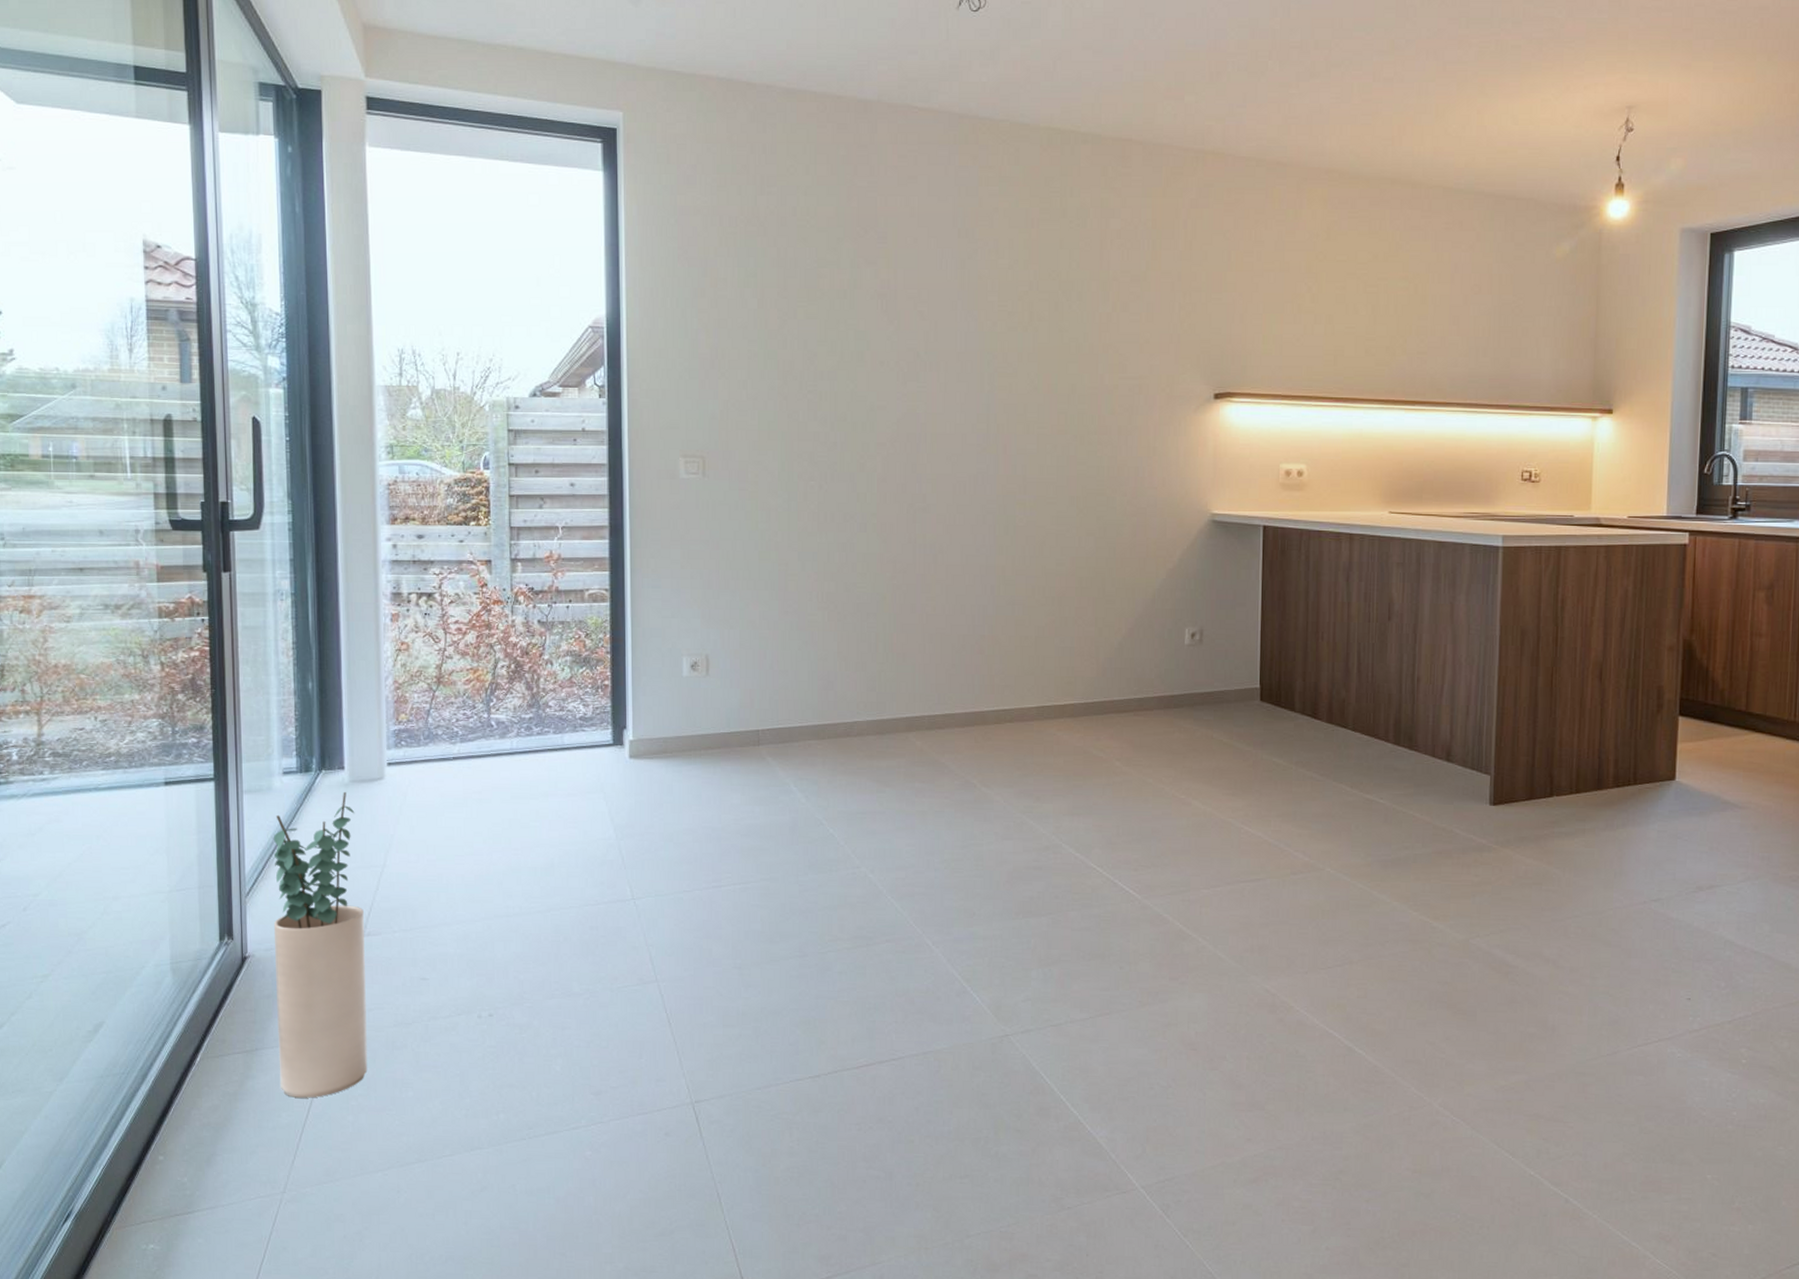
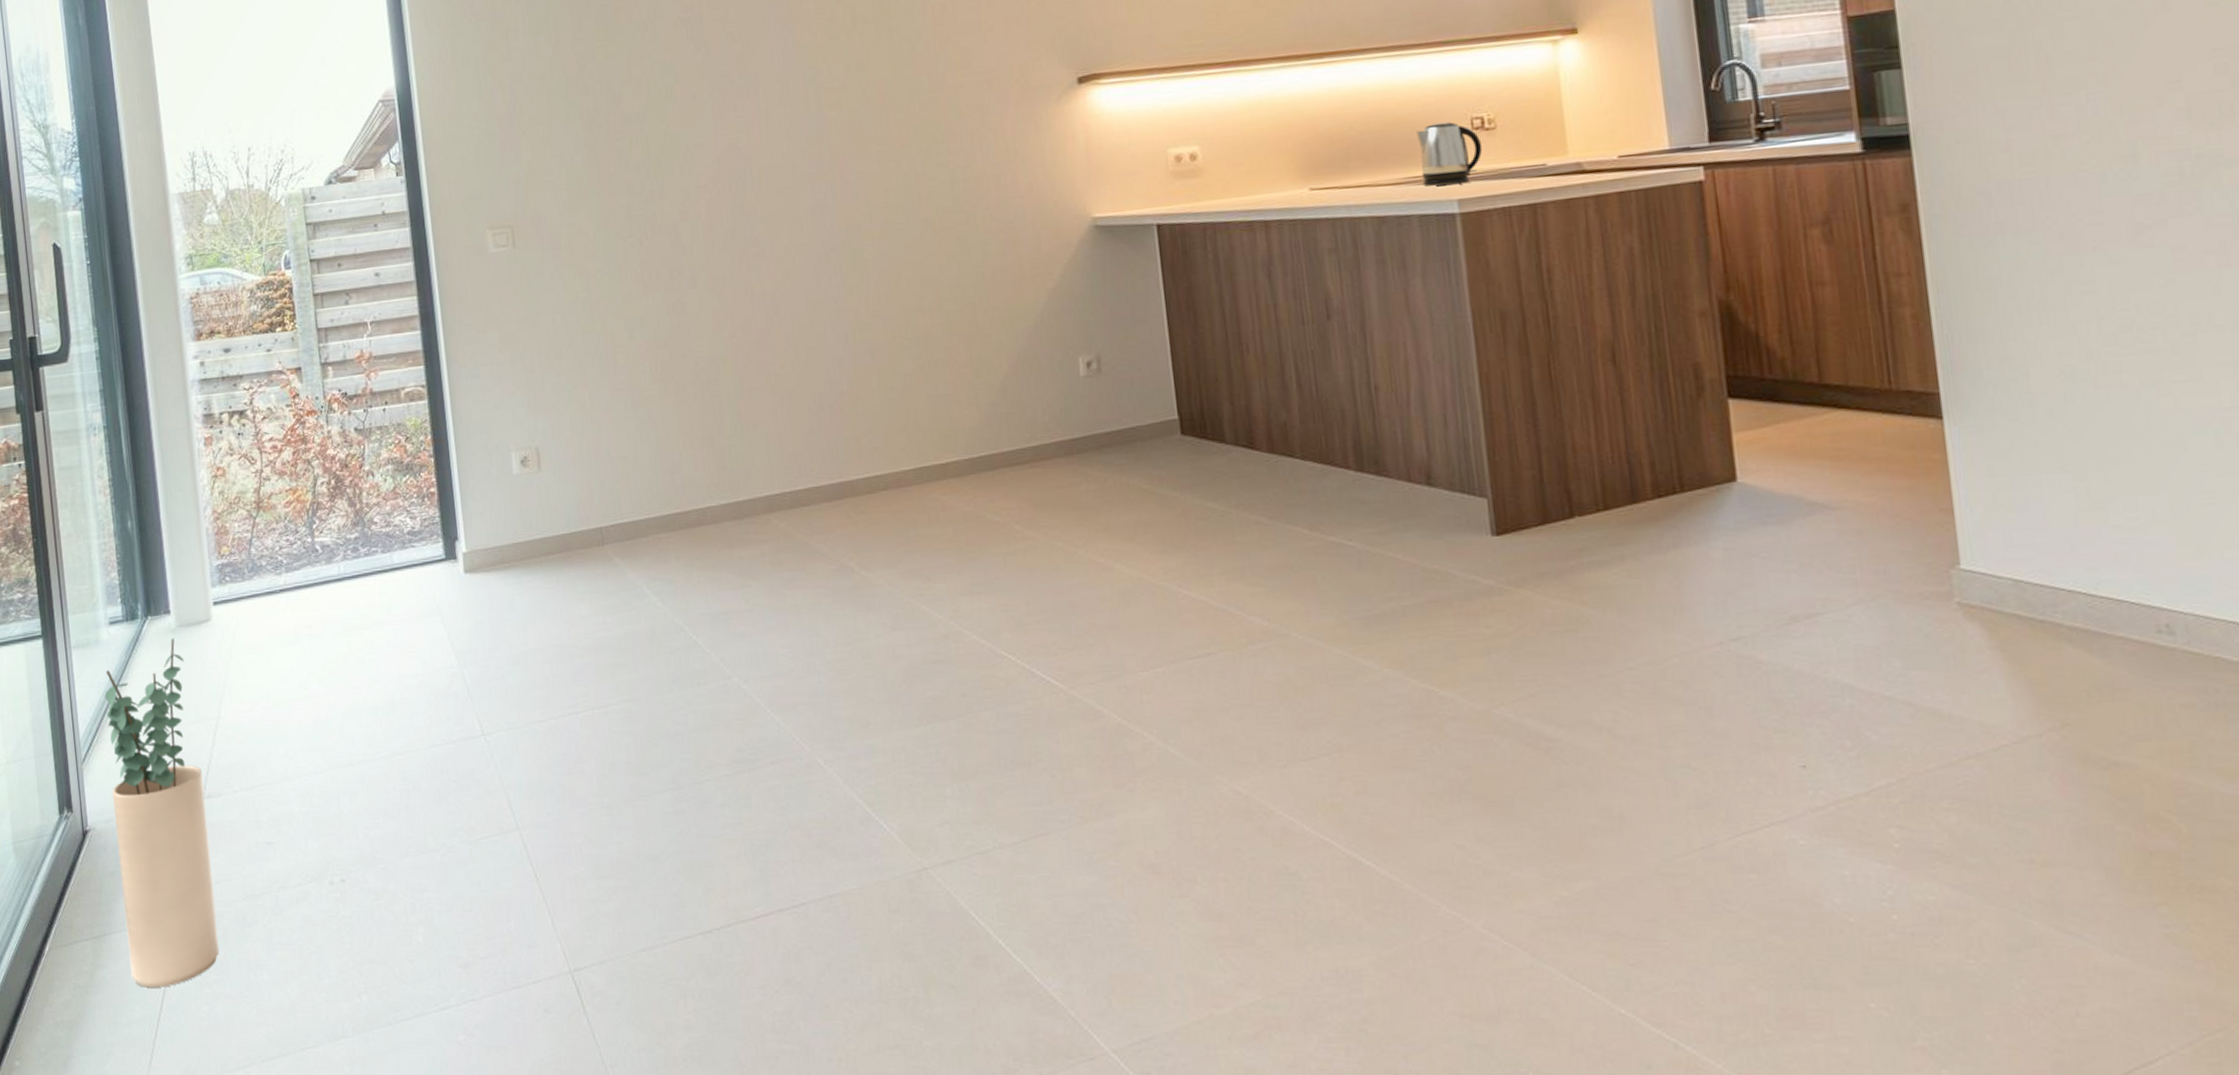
kettle: none [1477,470,1528,523] -> present [1416,121,1483,187]

